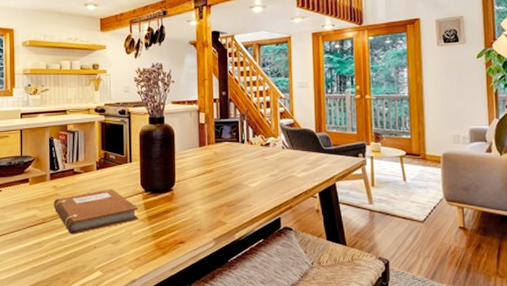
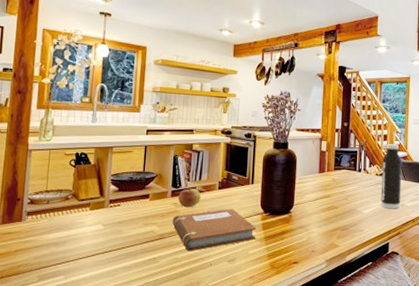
apple: none [58,169,79,190] -> present [178,187,201,208]
water bottle: none [266,111,291,181] -> present [380,144,402,209]

